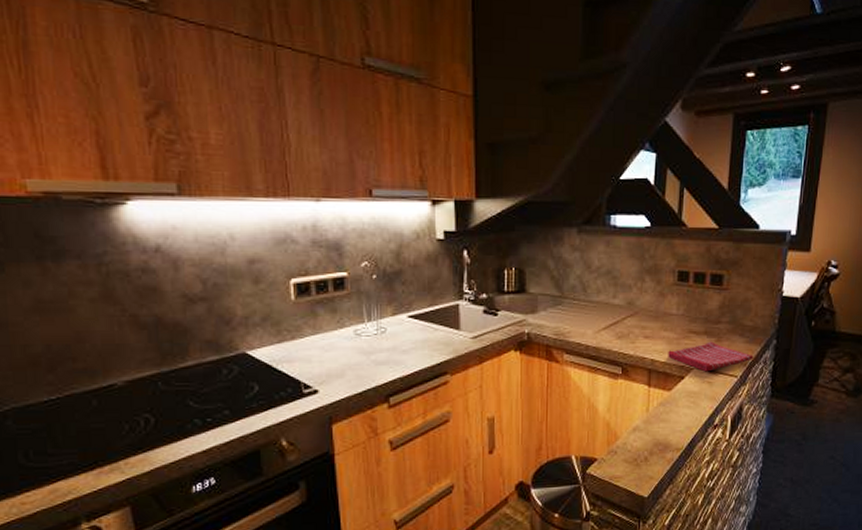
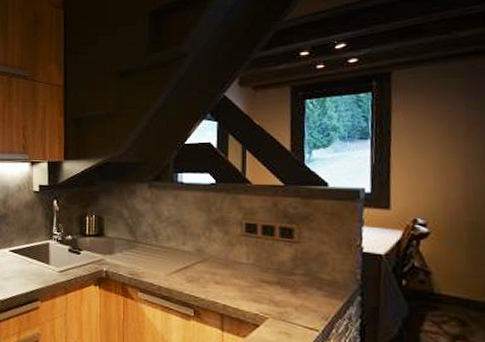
dish towel: present [668,341,754,372] -> none [240,292,336,323]

